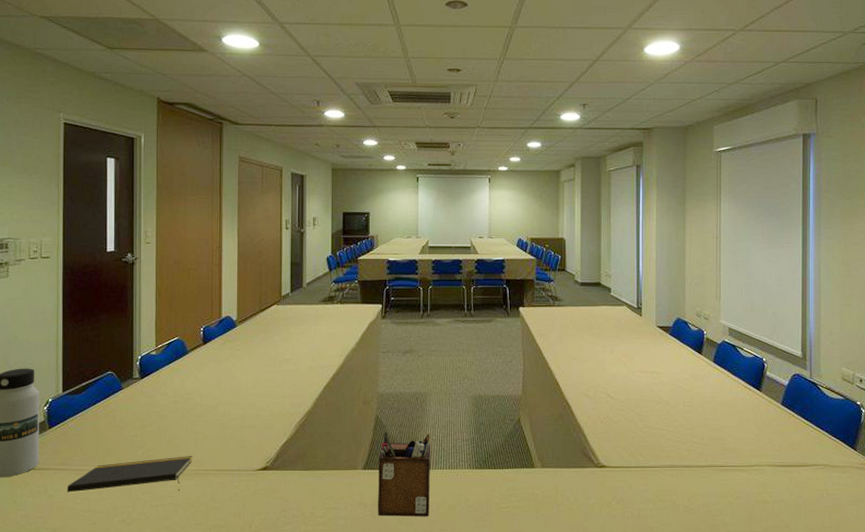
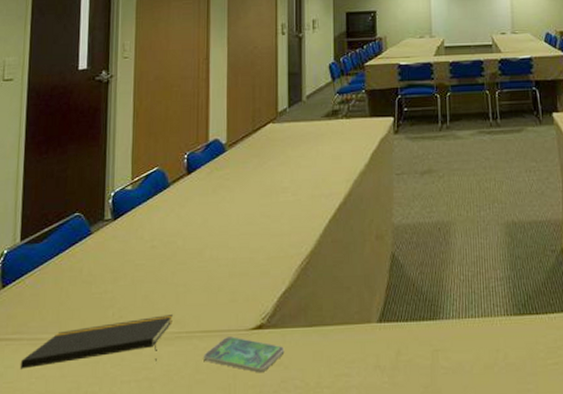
smartphone: none [218,475,285,504] -> present [203,336,285,373]
desk organizer: present [377,432,431,517] -> none [396,272,461,383]

